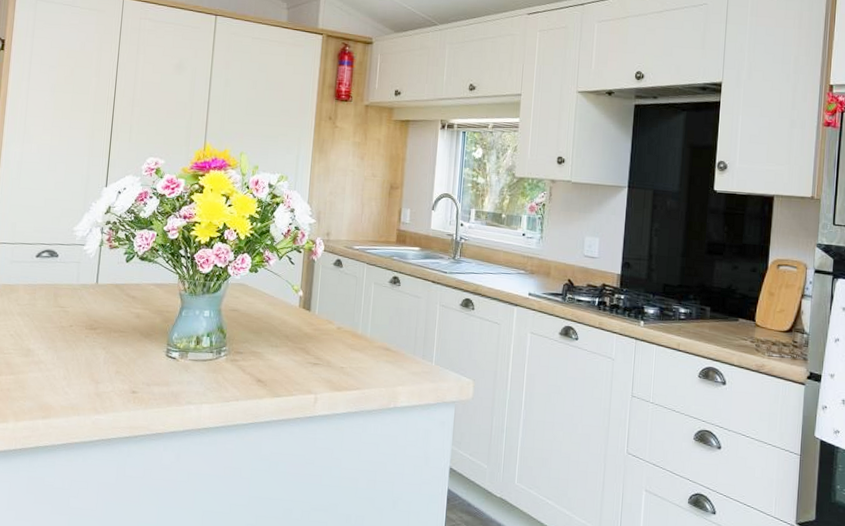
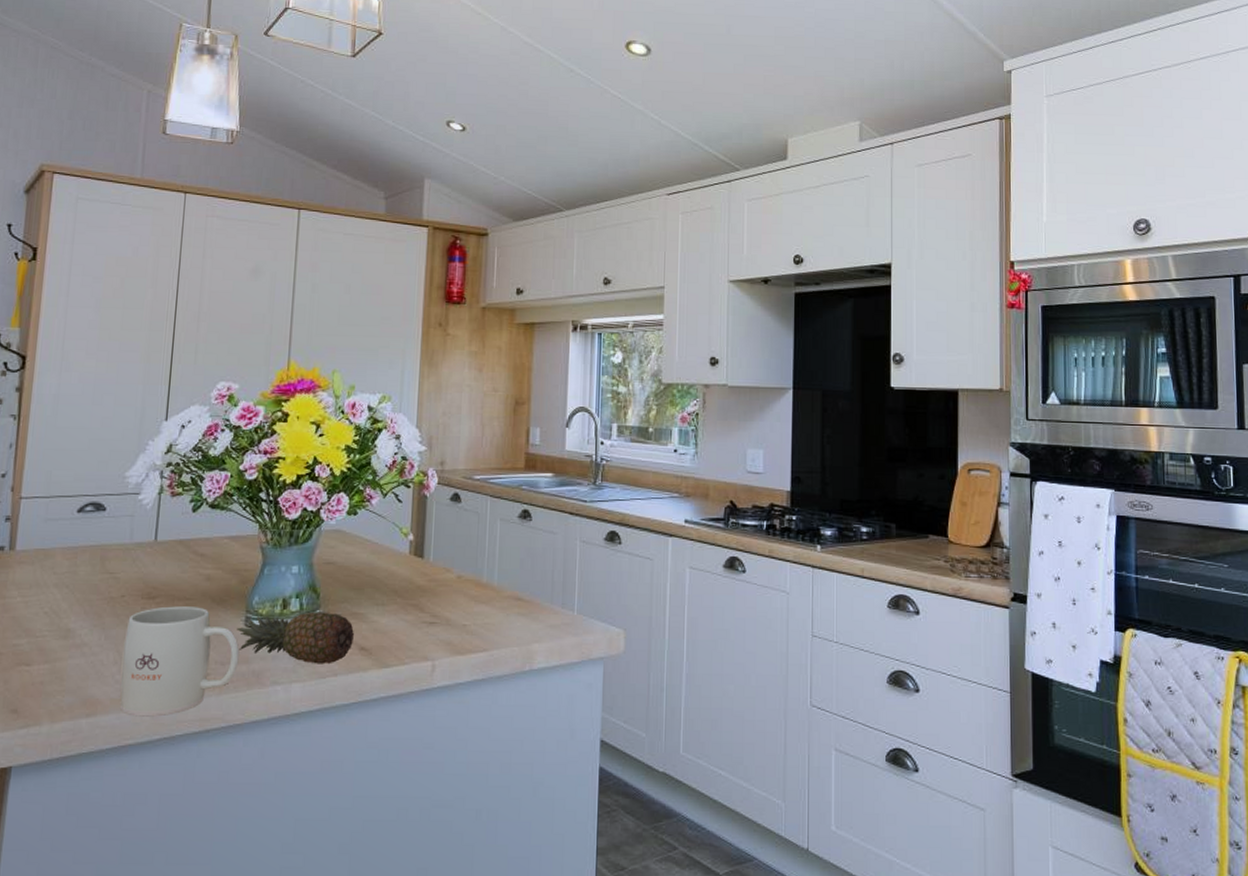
mug: none [68,336,162,423] -> present [119,606,240,717]
fruit: none [160,348,253,391] -> present [237,612,354,665]

